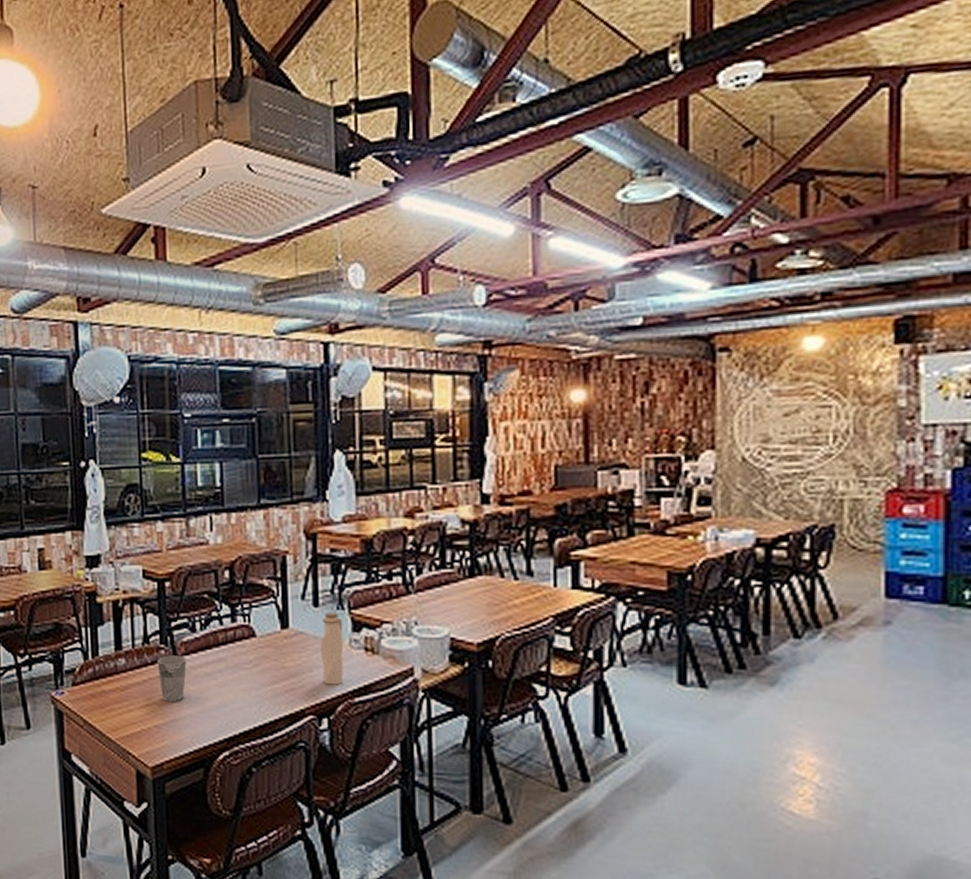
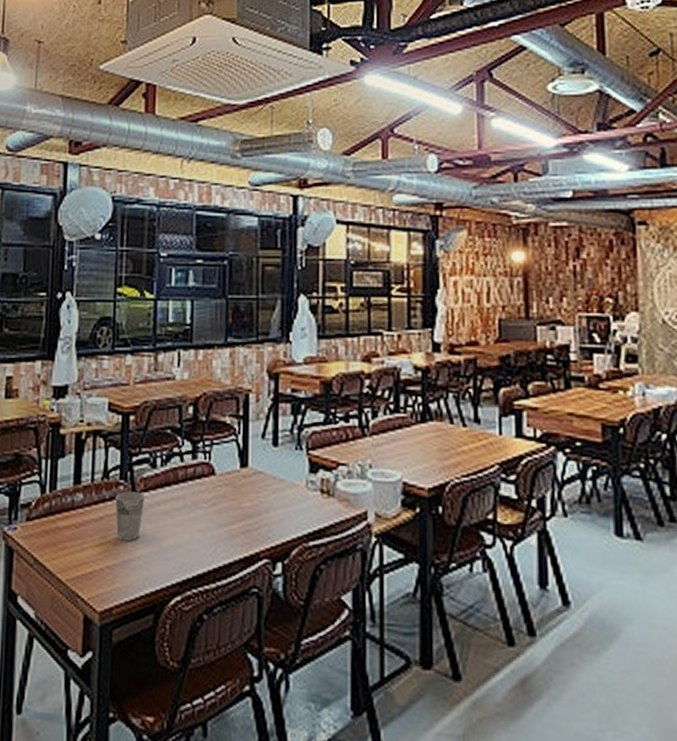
water bottle: present [320,612,344,685] -> none [278,452,301,528]

